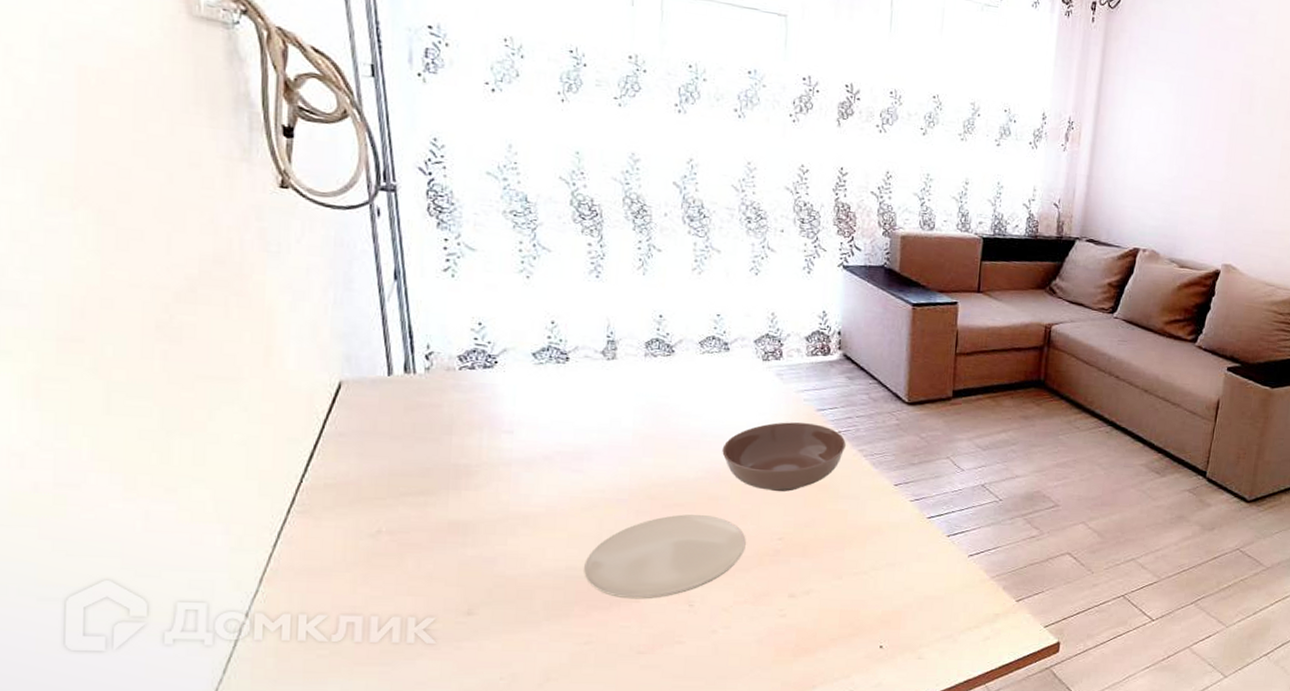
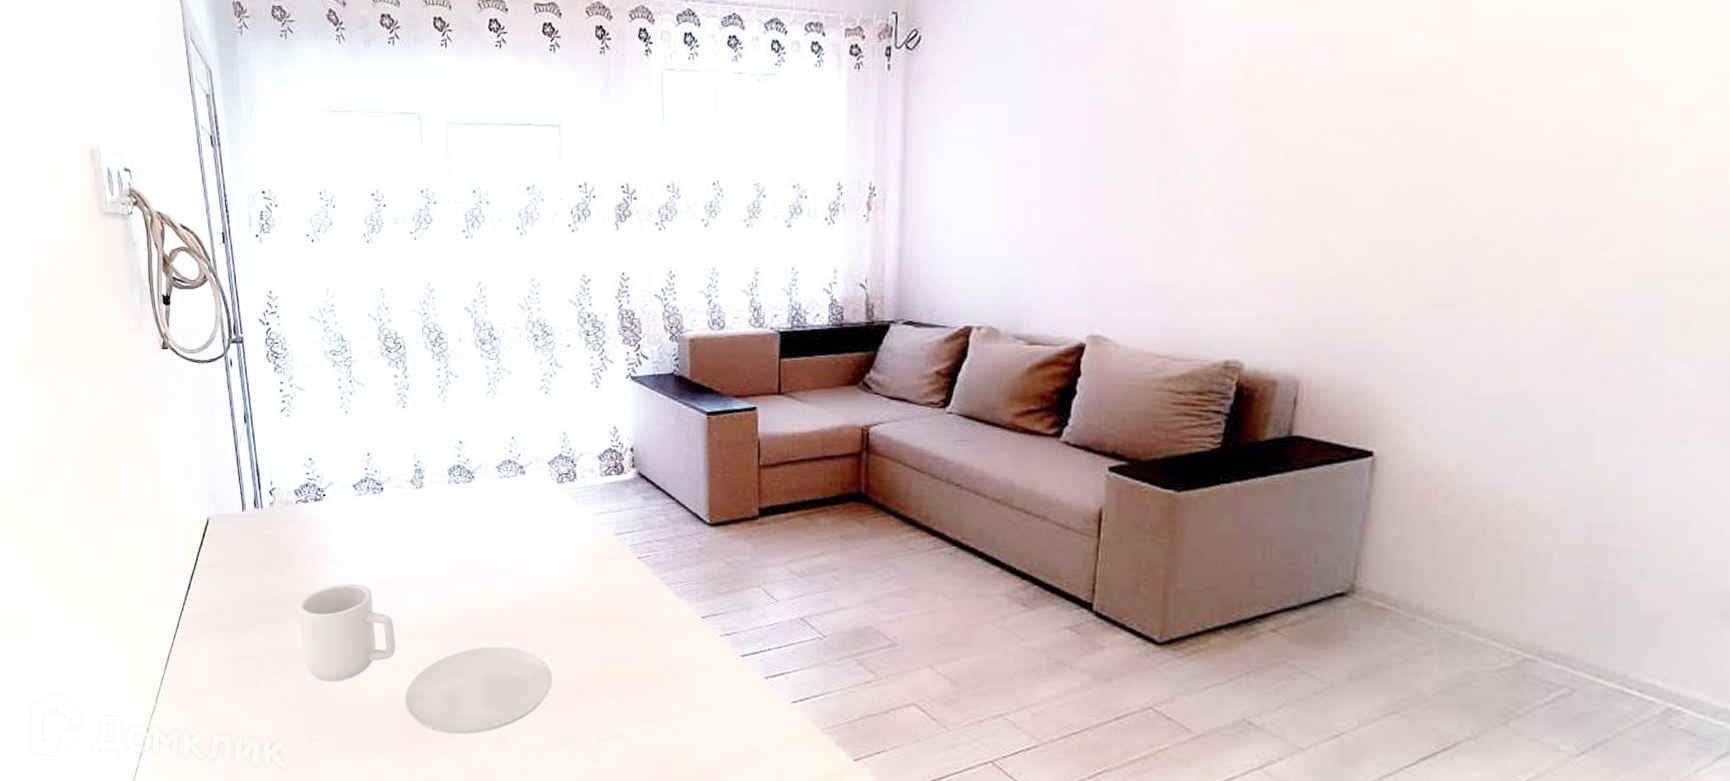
mug: none [457,454,576,554] -> present [298,584,396,682]
bowl: present [722,422,846,491] -> none [524,548,646,623]

